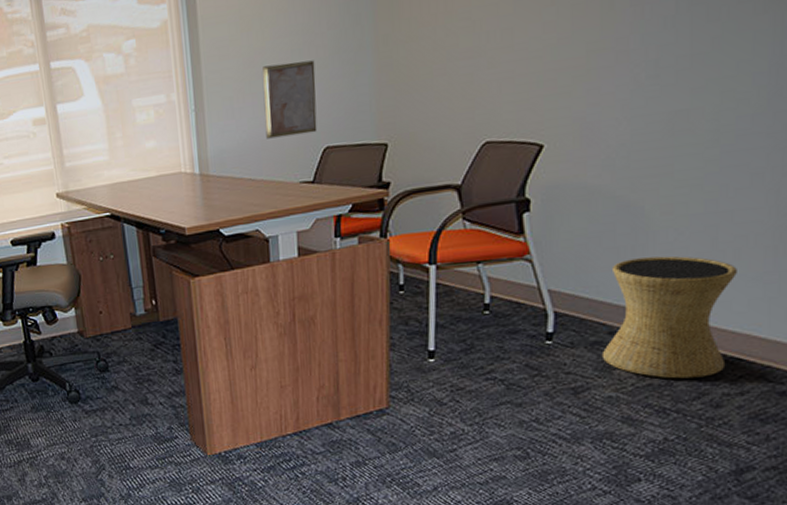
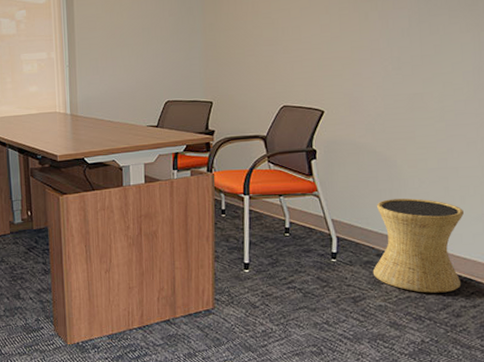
wall art: present [262,60,317,139] -> none [120,37,161,92]

